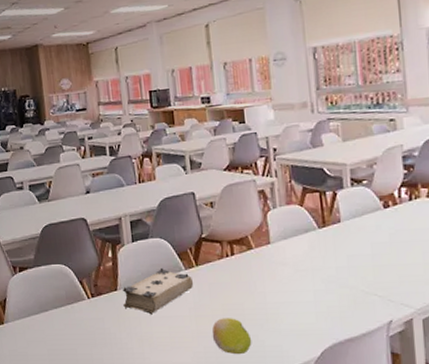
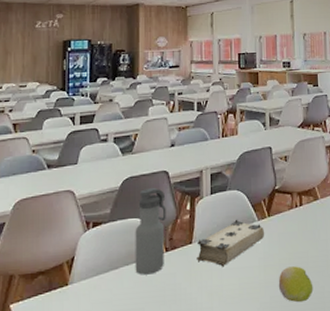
water bottle: none [59,234,92,318] -> present [135,187,166,275]

